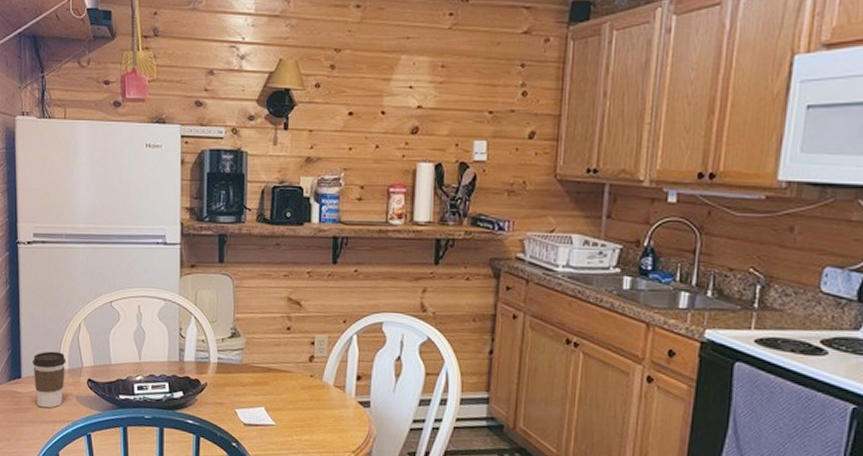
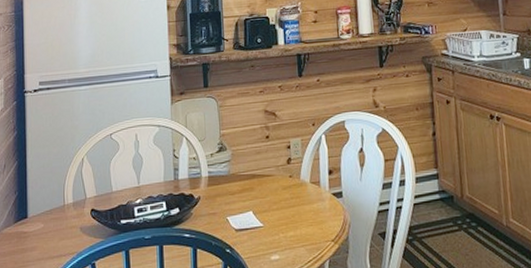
coffee cup: present [33,351,66,408] -> none [38,187,71,244]

